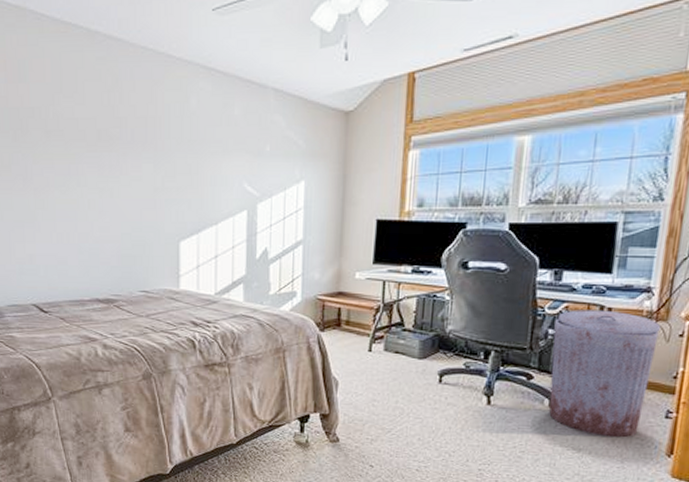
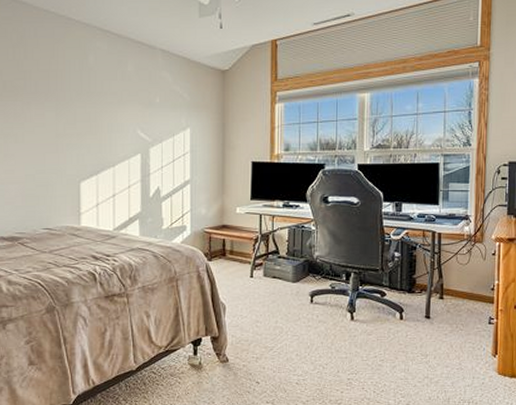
trash can: present [549,310,662,438] -> none [399,235,479,343]

